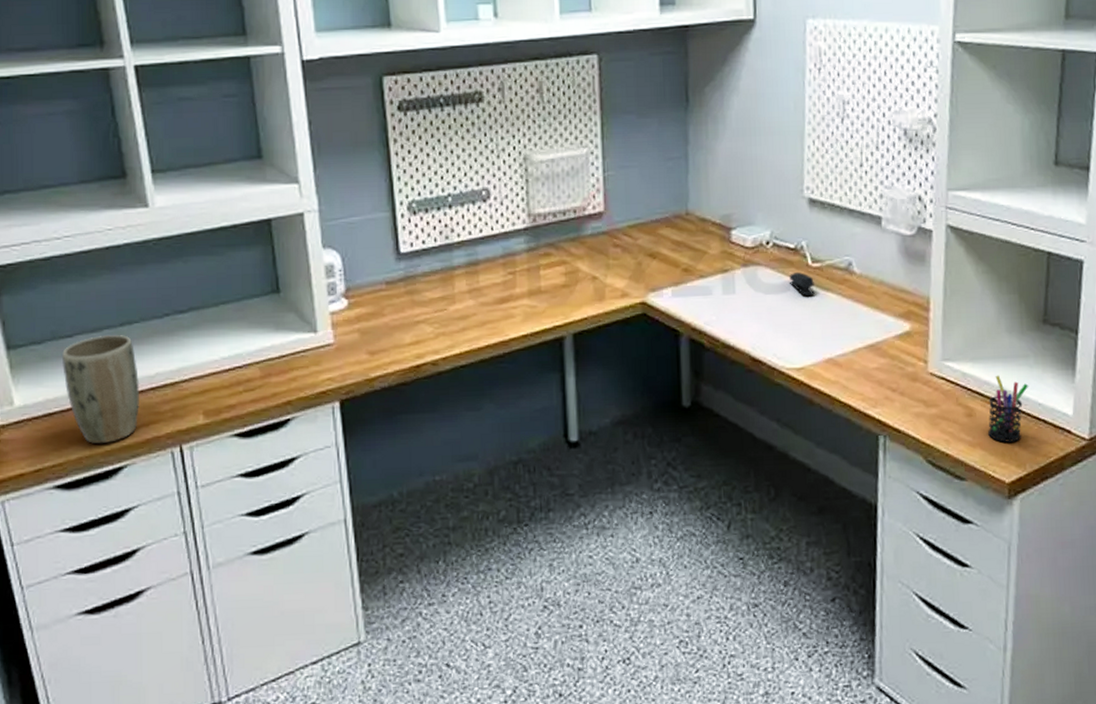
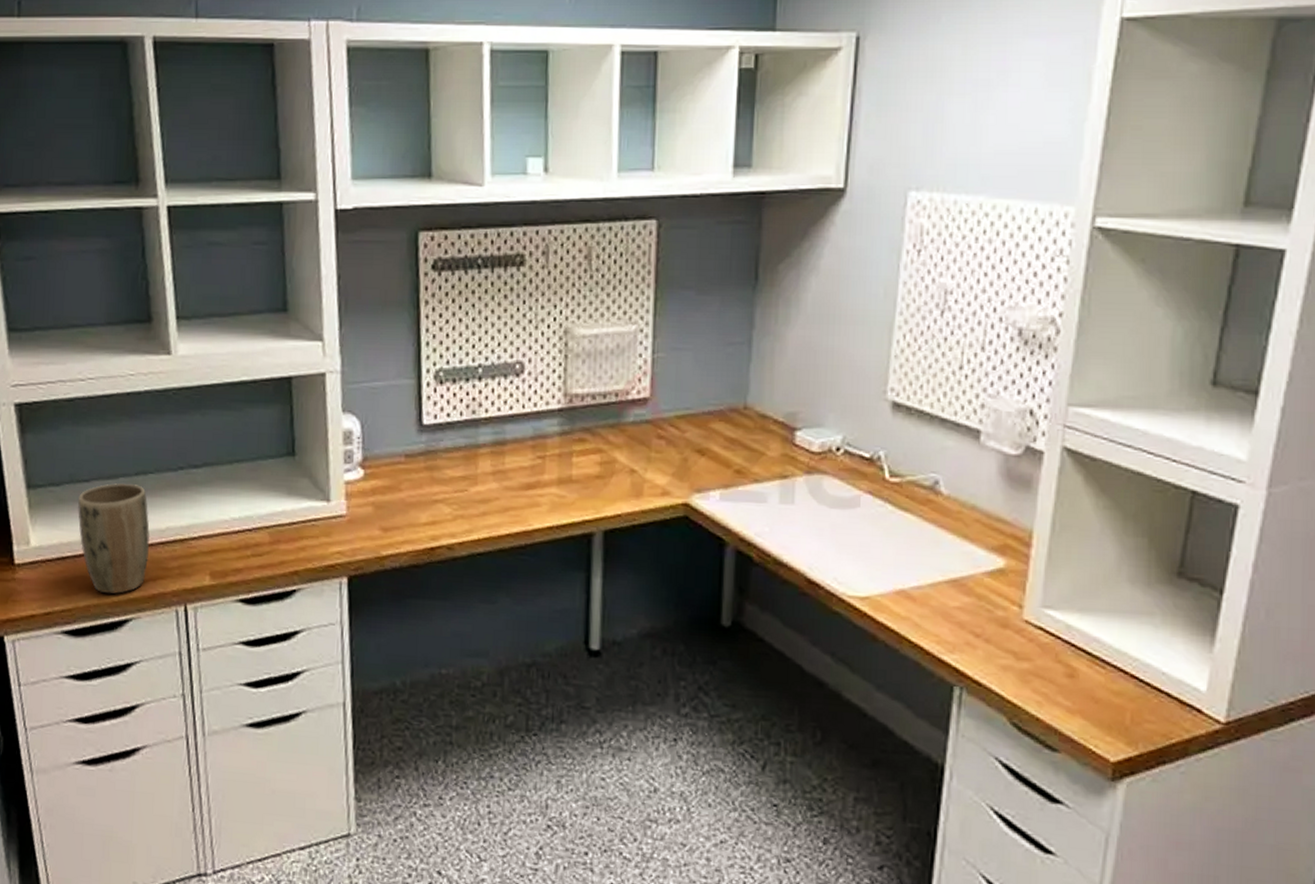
stapler: present [789,272,815,296] -> none [861,486,890,515]
pen holder: present [988,375,1029,442] -> none [1093,632,1152,715]

